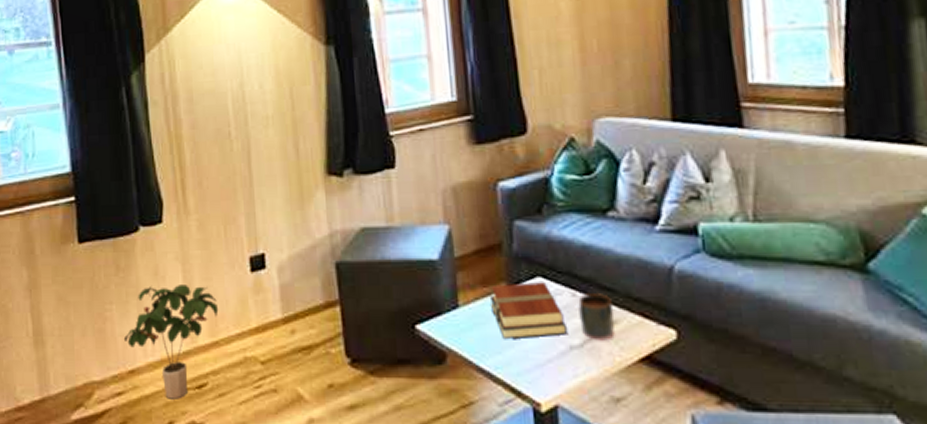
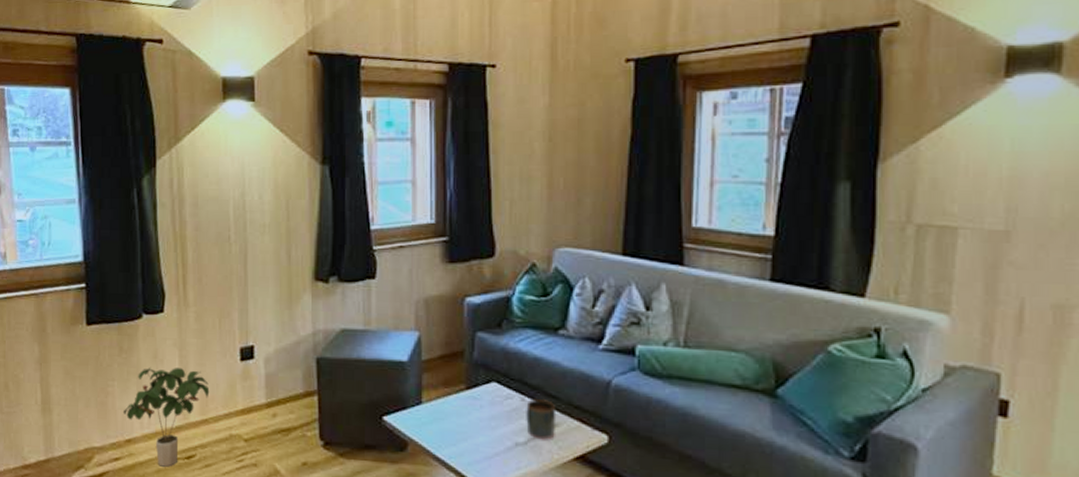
books: present [489,282,568,340] -> none [449,386,515,435]

